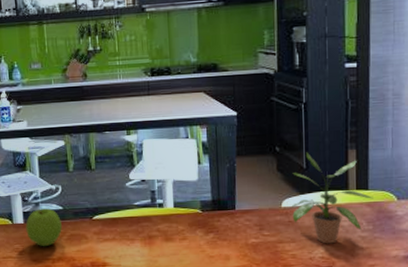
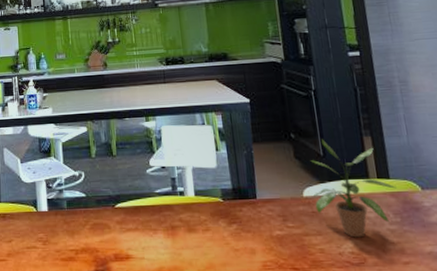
apple: present [26,208,62,247] -> none [50,195,85,237]

